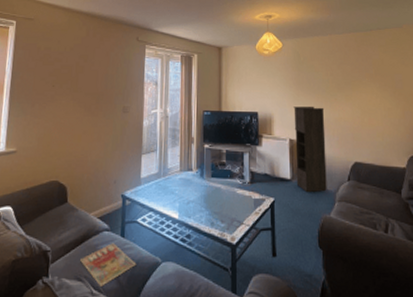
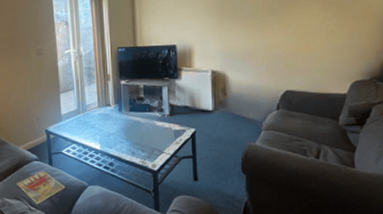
storage cabinet: present [294,106,327,193] -> none [216,34,253,123]

